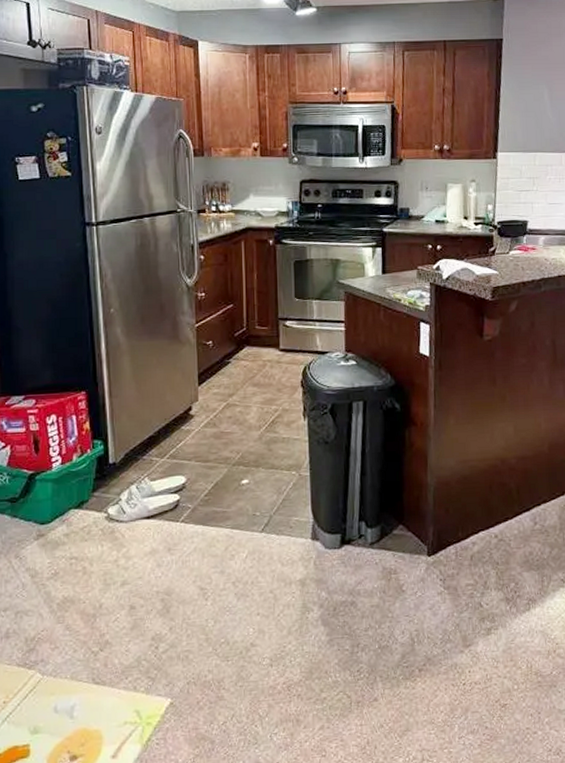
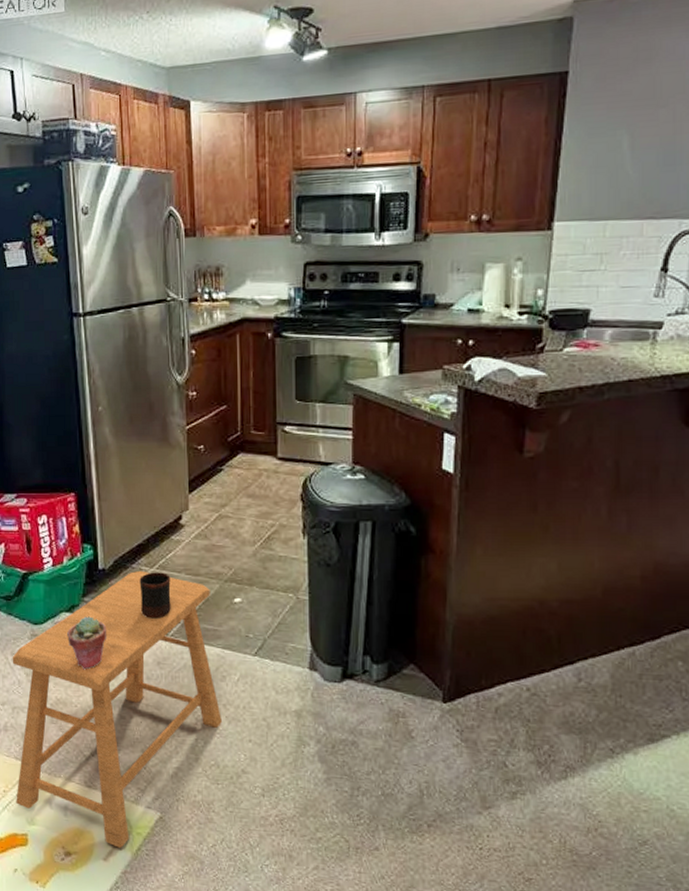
stool: none [16,461,232,742] -> present [12,570,223,848]
potted succulent: none [76,511,118,565] -> present [67,616,107,670]
mug: none [150,461,181,507] -> present [139,572,171,619]

